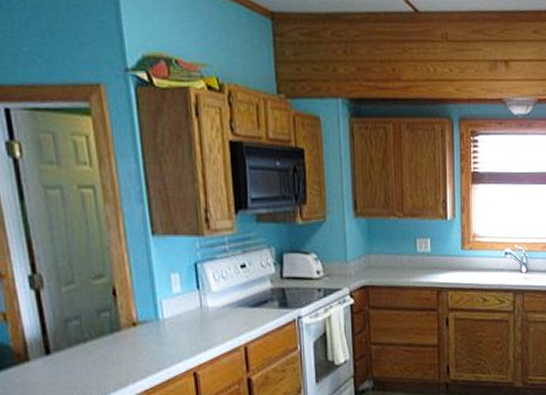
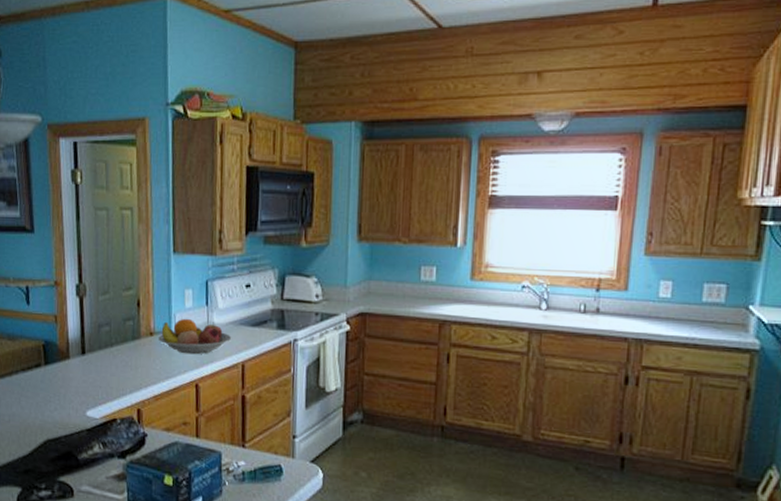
fruit bowl: none [143,304,231,342] -> present [158,318,232,355]

